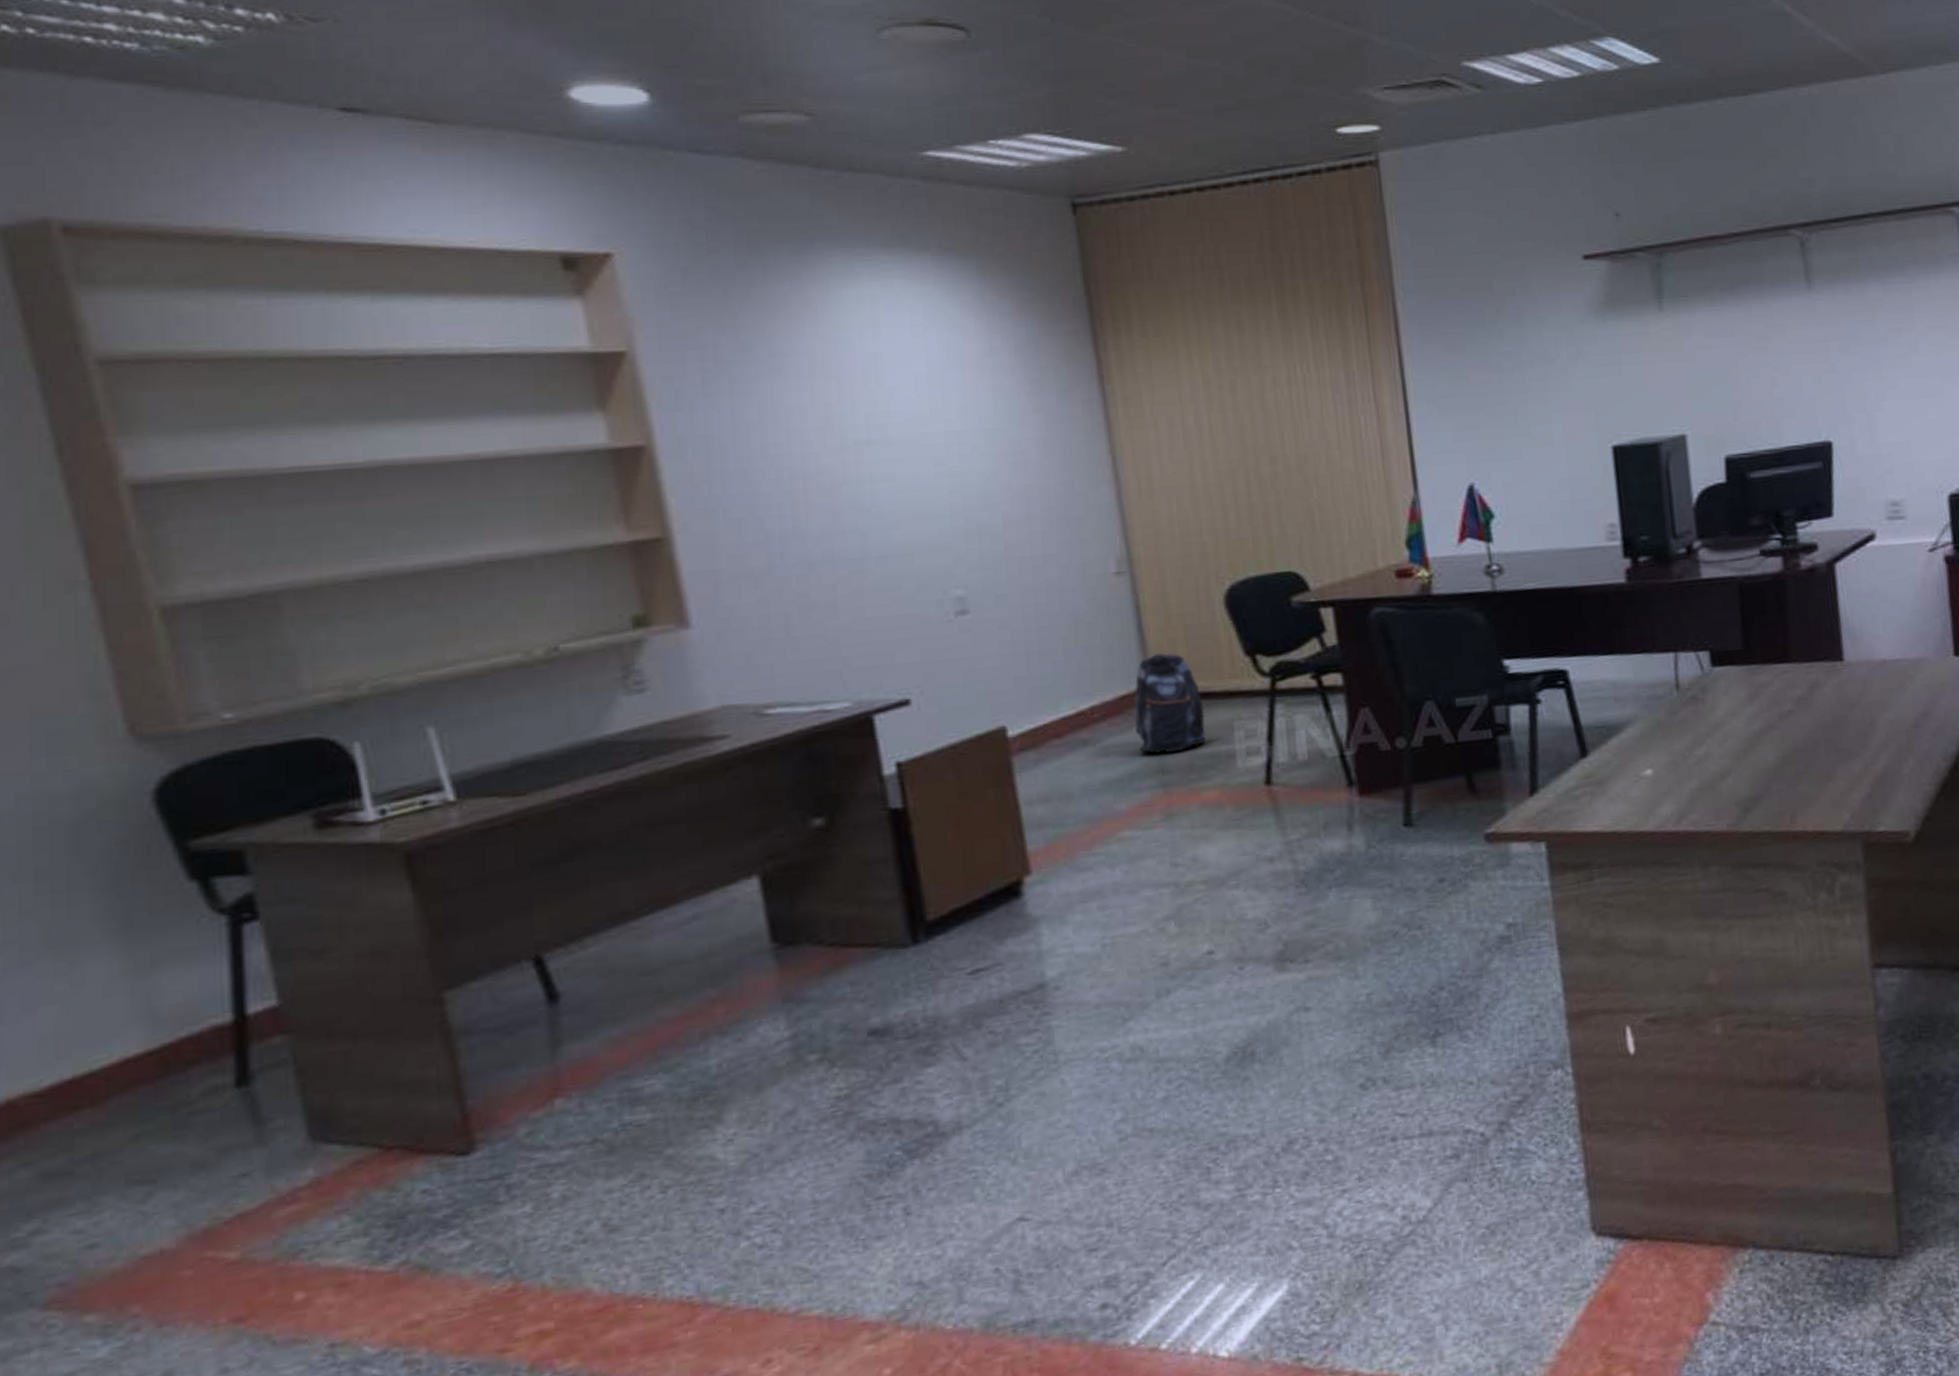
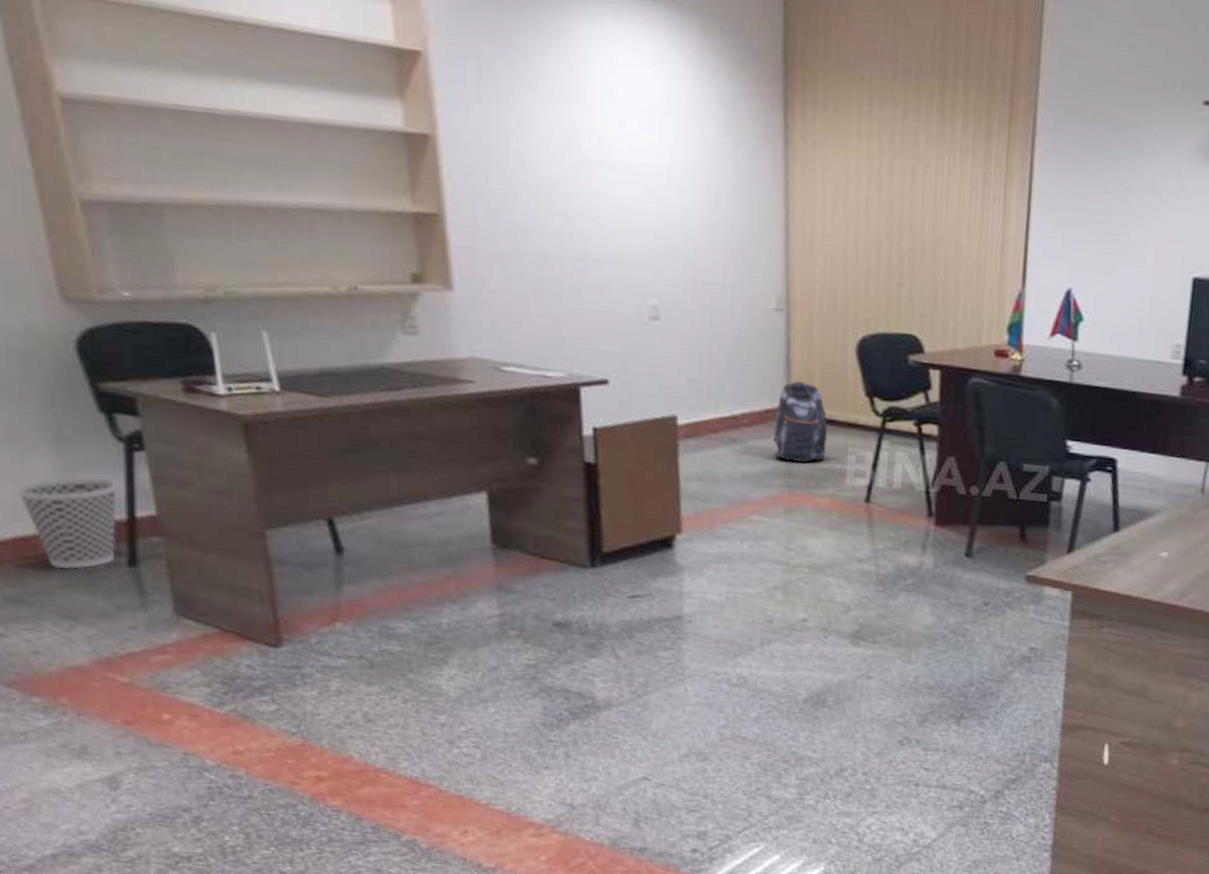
wastebasket: none [60,969,219,1114] -> present [15,476,118,570]

